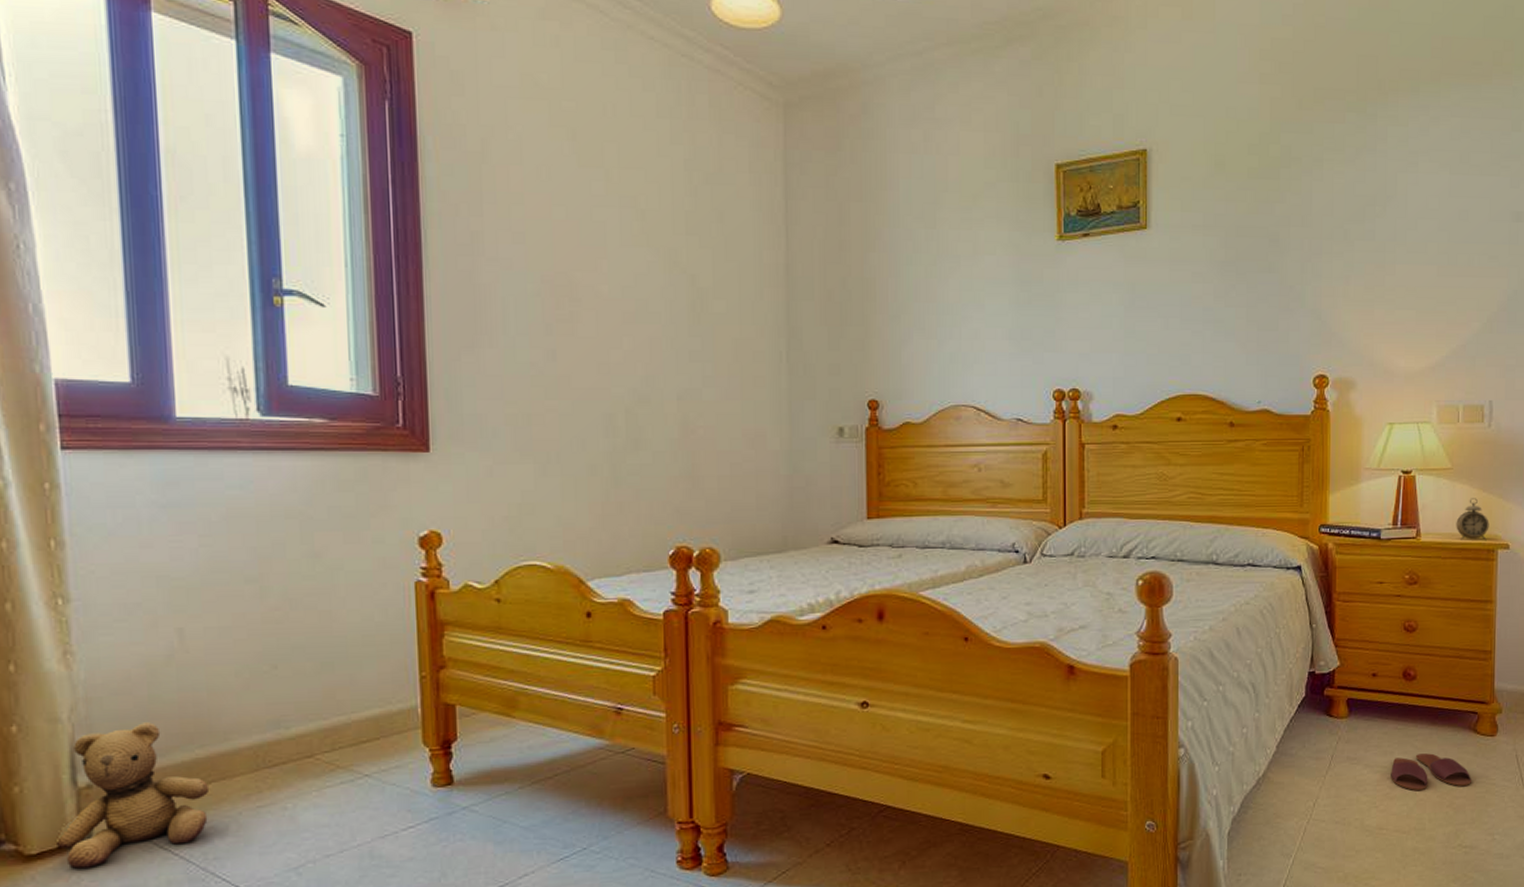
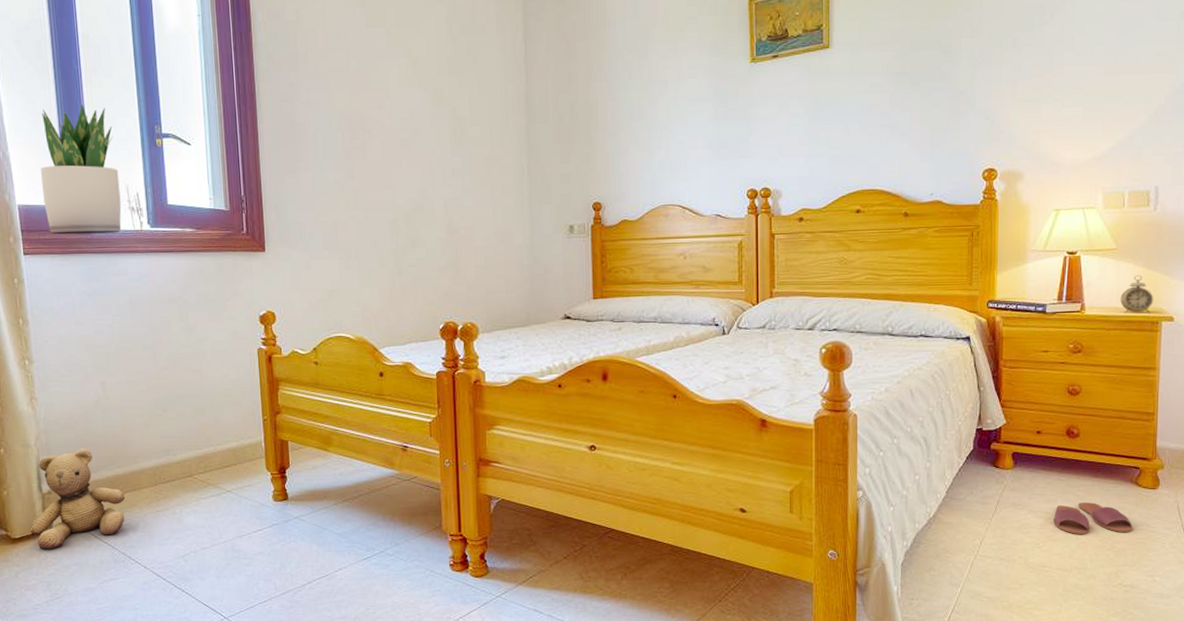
planter: none [93,243,218,423] -> present [41,104,122,235]

